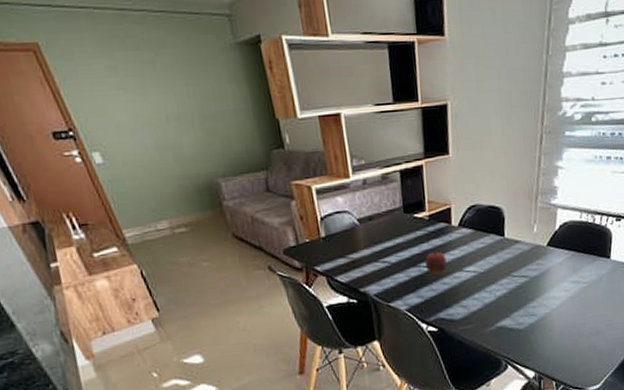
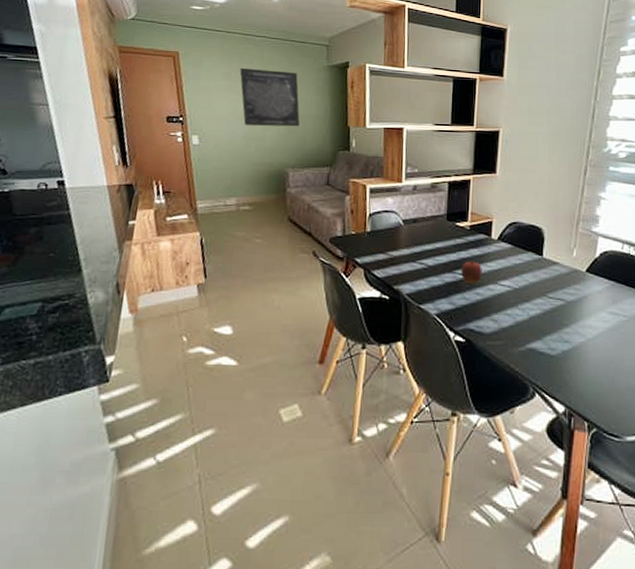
wall art: none [126,56,219,133] -> present [240,67,300,127]

